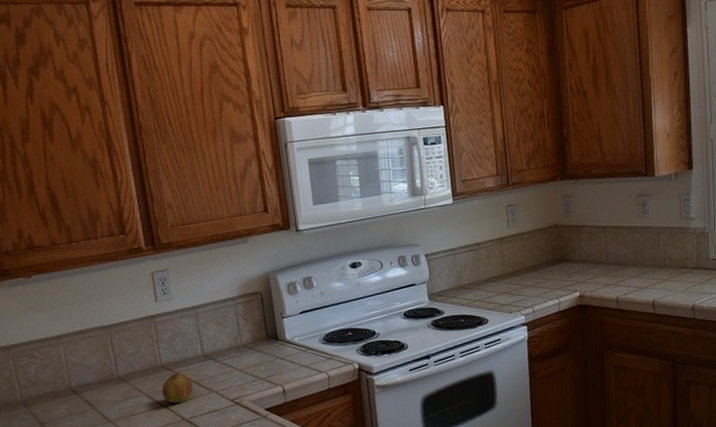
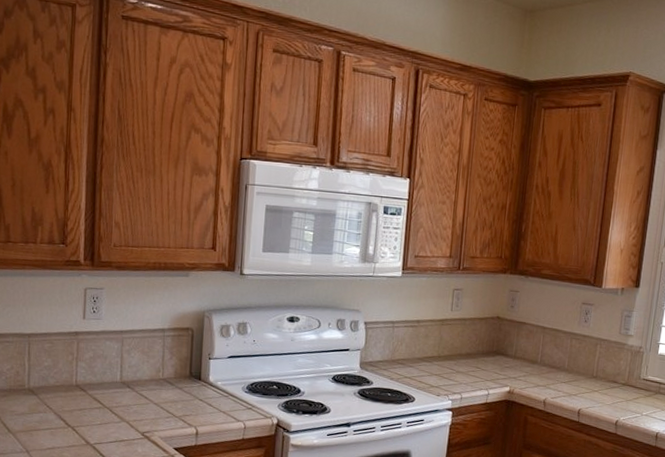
apple: present [161,373,193,403] -> none [71,395,104,426]

